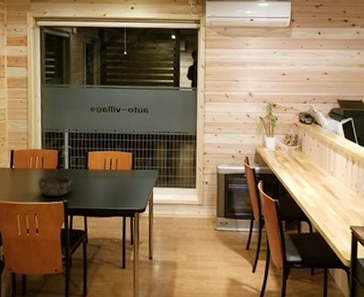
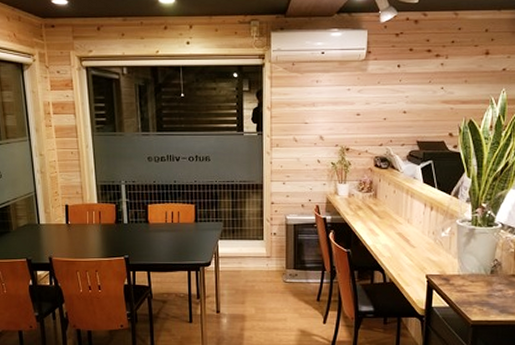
bowl: present [37,175,73,197] -> none [96,230,133,253]

